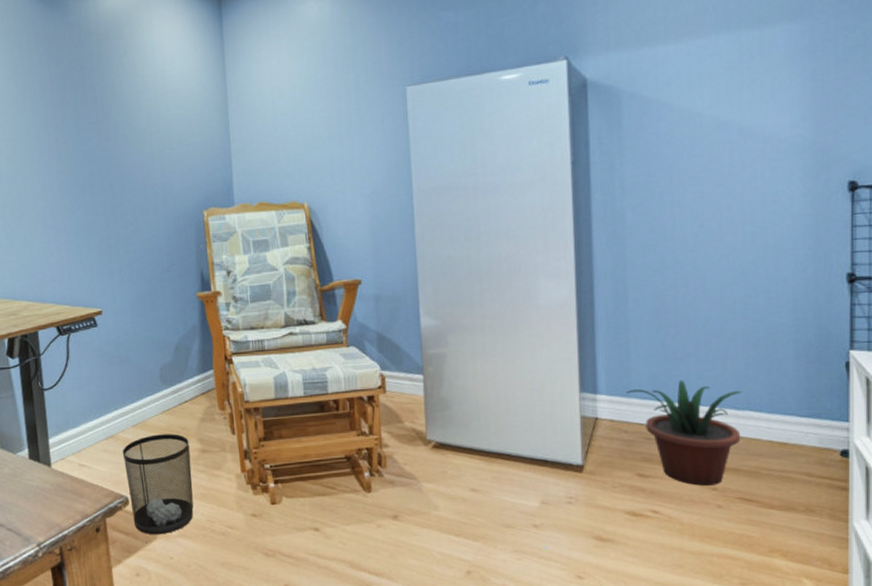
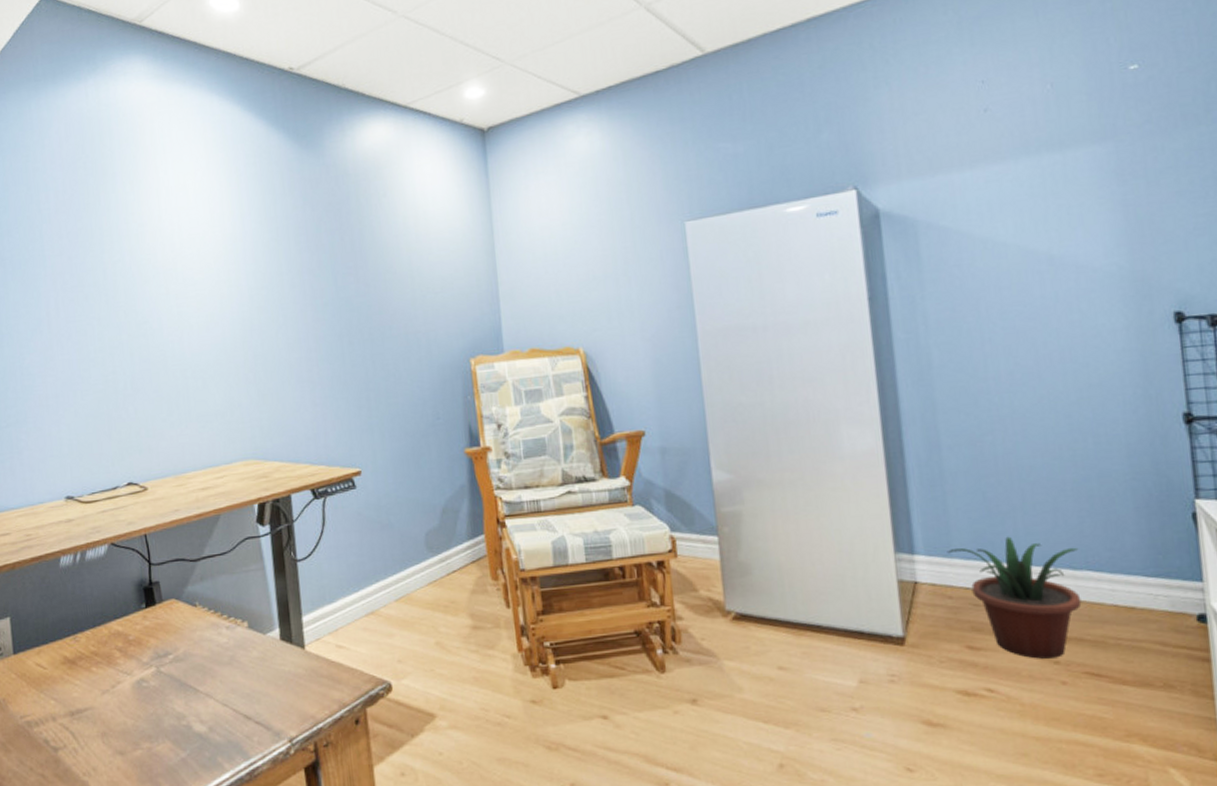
waste bin: present [122,434,194,535] -> none [384,608,465,727]

